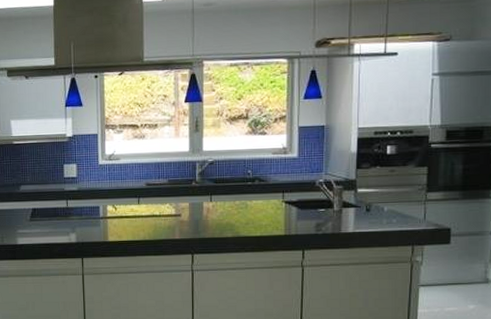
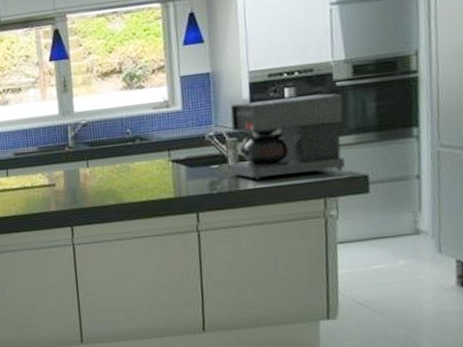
coffee maker: none [334,153,435,226] -> present [229,93,346,181]

